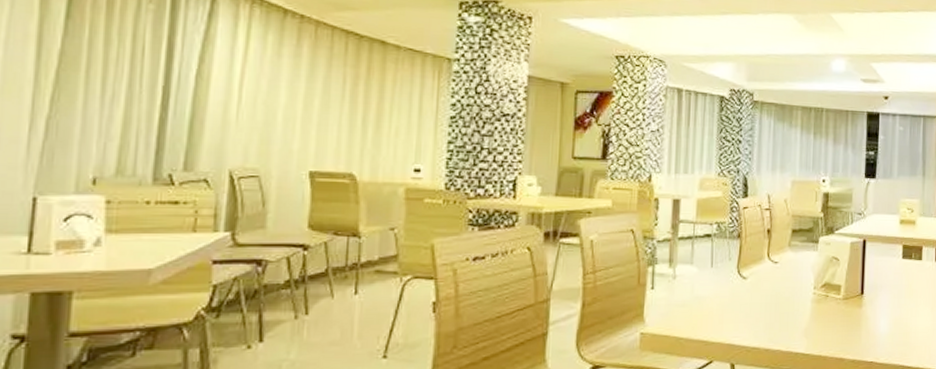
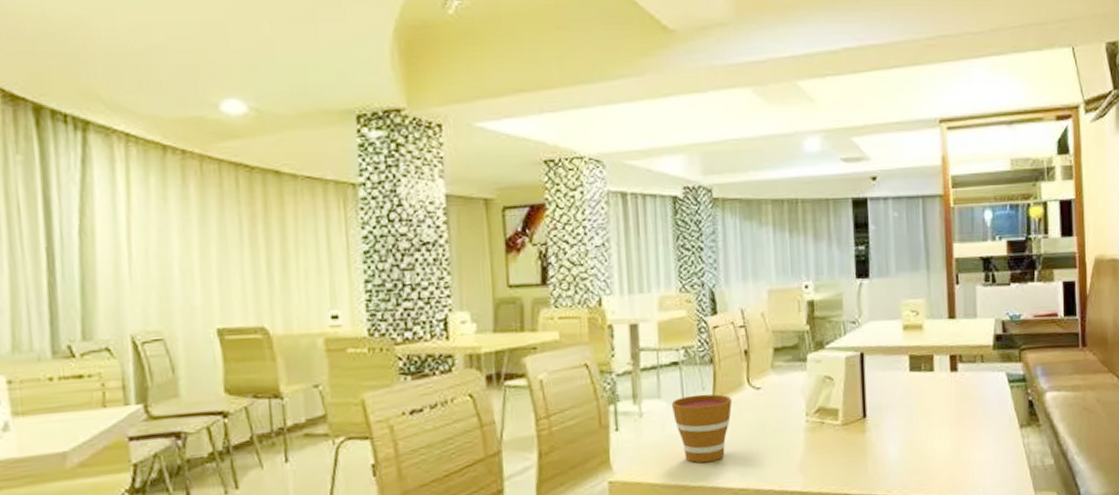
cup: none [701,263,754,323] -> present [671,393,733,464]

